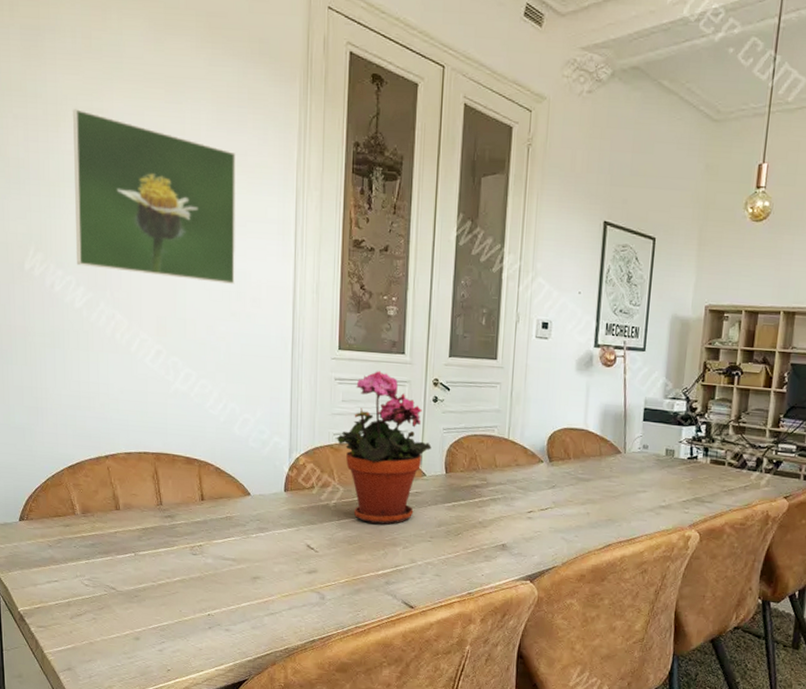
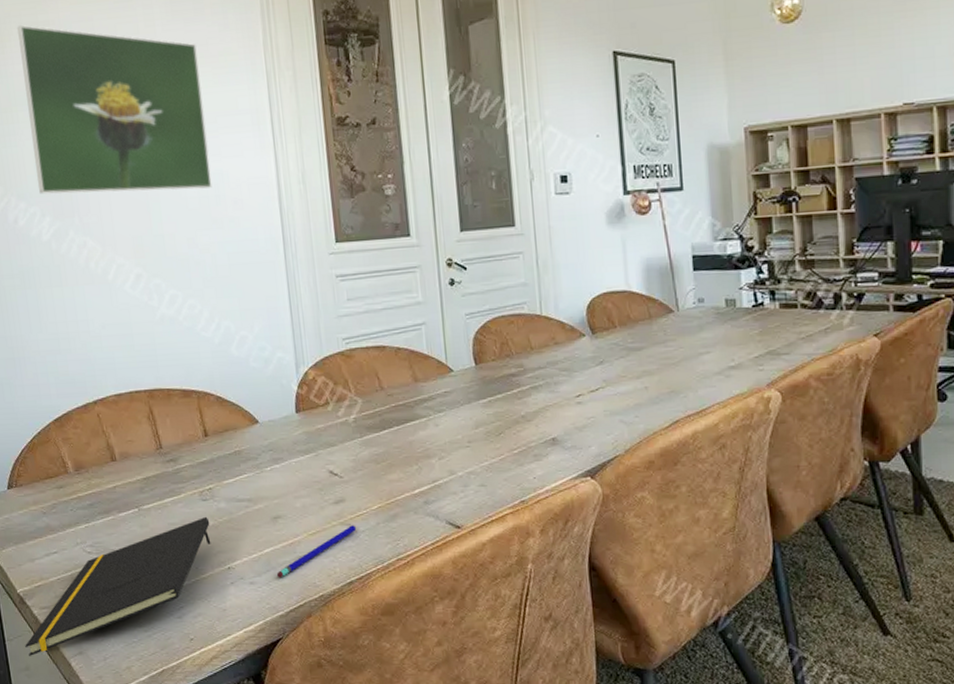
notepad: none [20,569,197,666] -> present [25,517,211,656]
pen: none [250,593,324,629] -> present [277,525,357,578]
potted plant: present [337,370,432,525] -> none [347,258,455,436]

